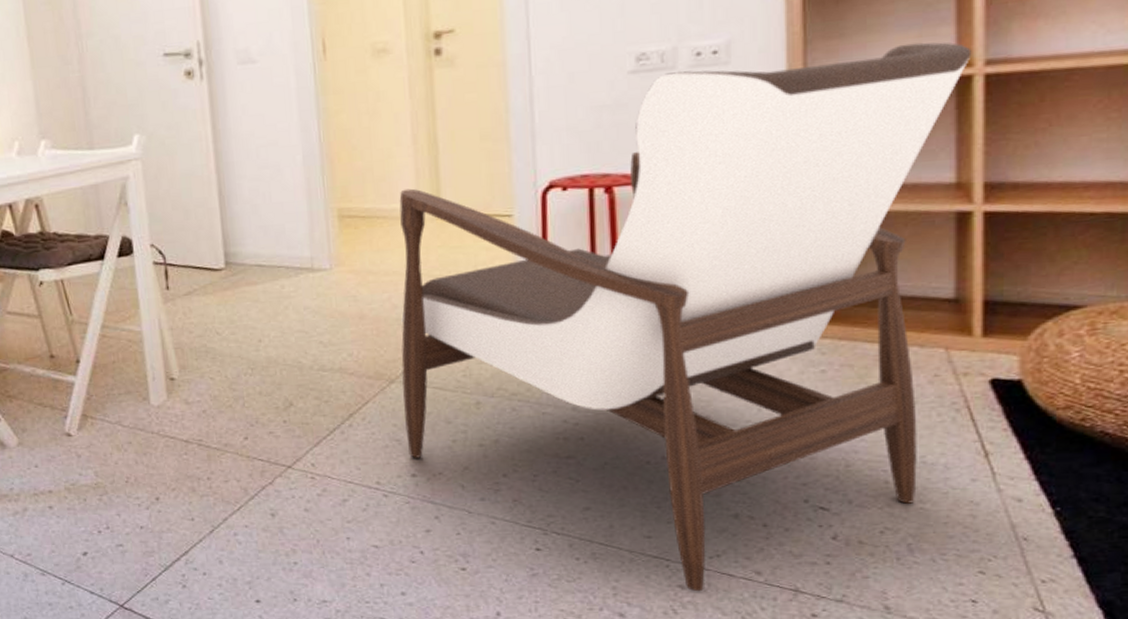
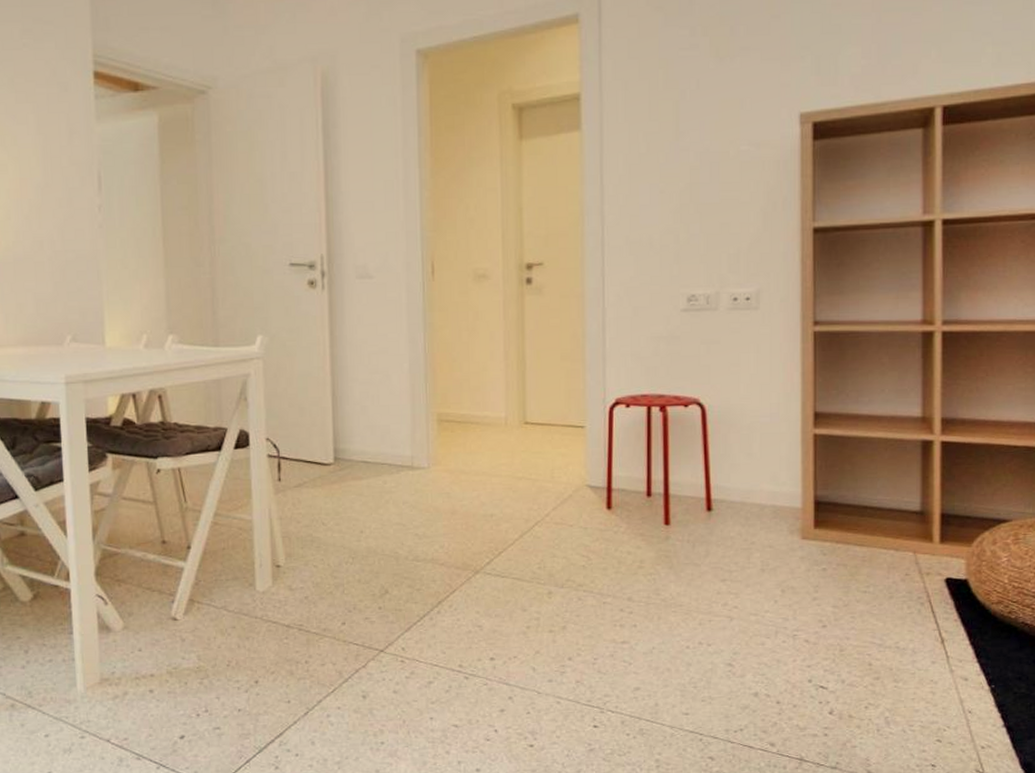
armchair: present [399,42,972,592] -> none [486,303,933,763]

